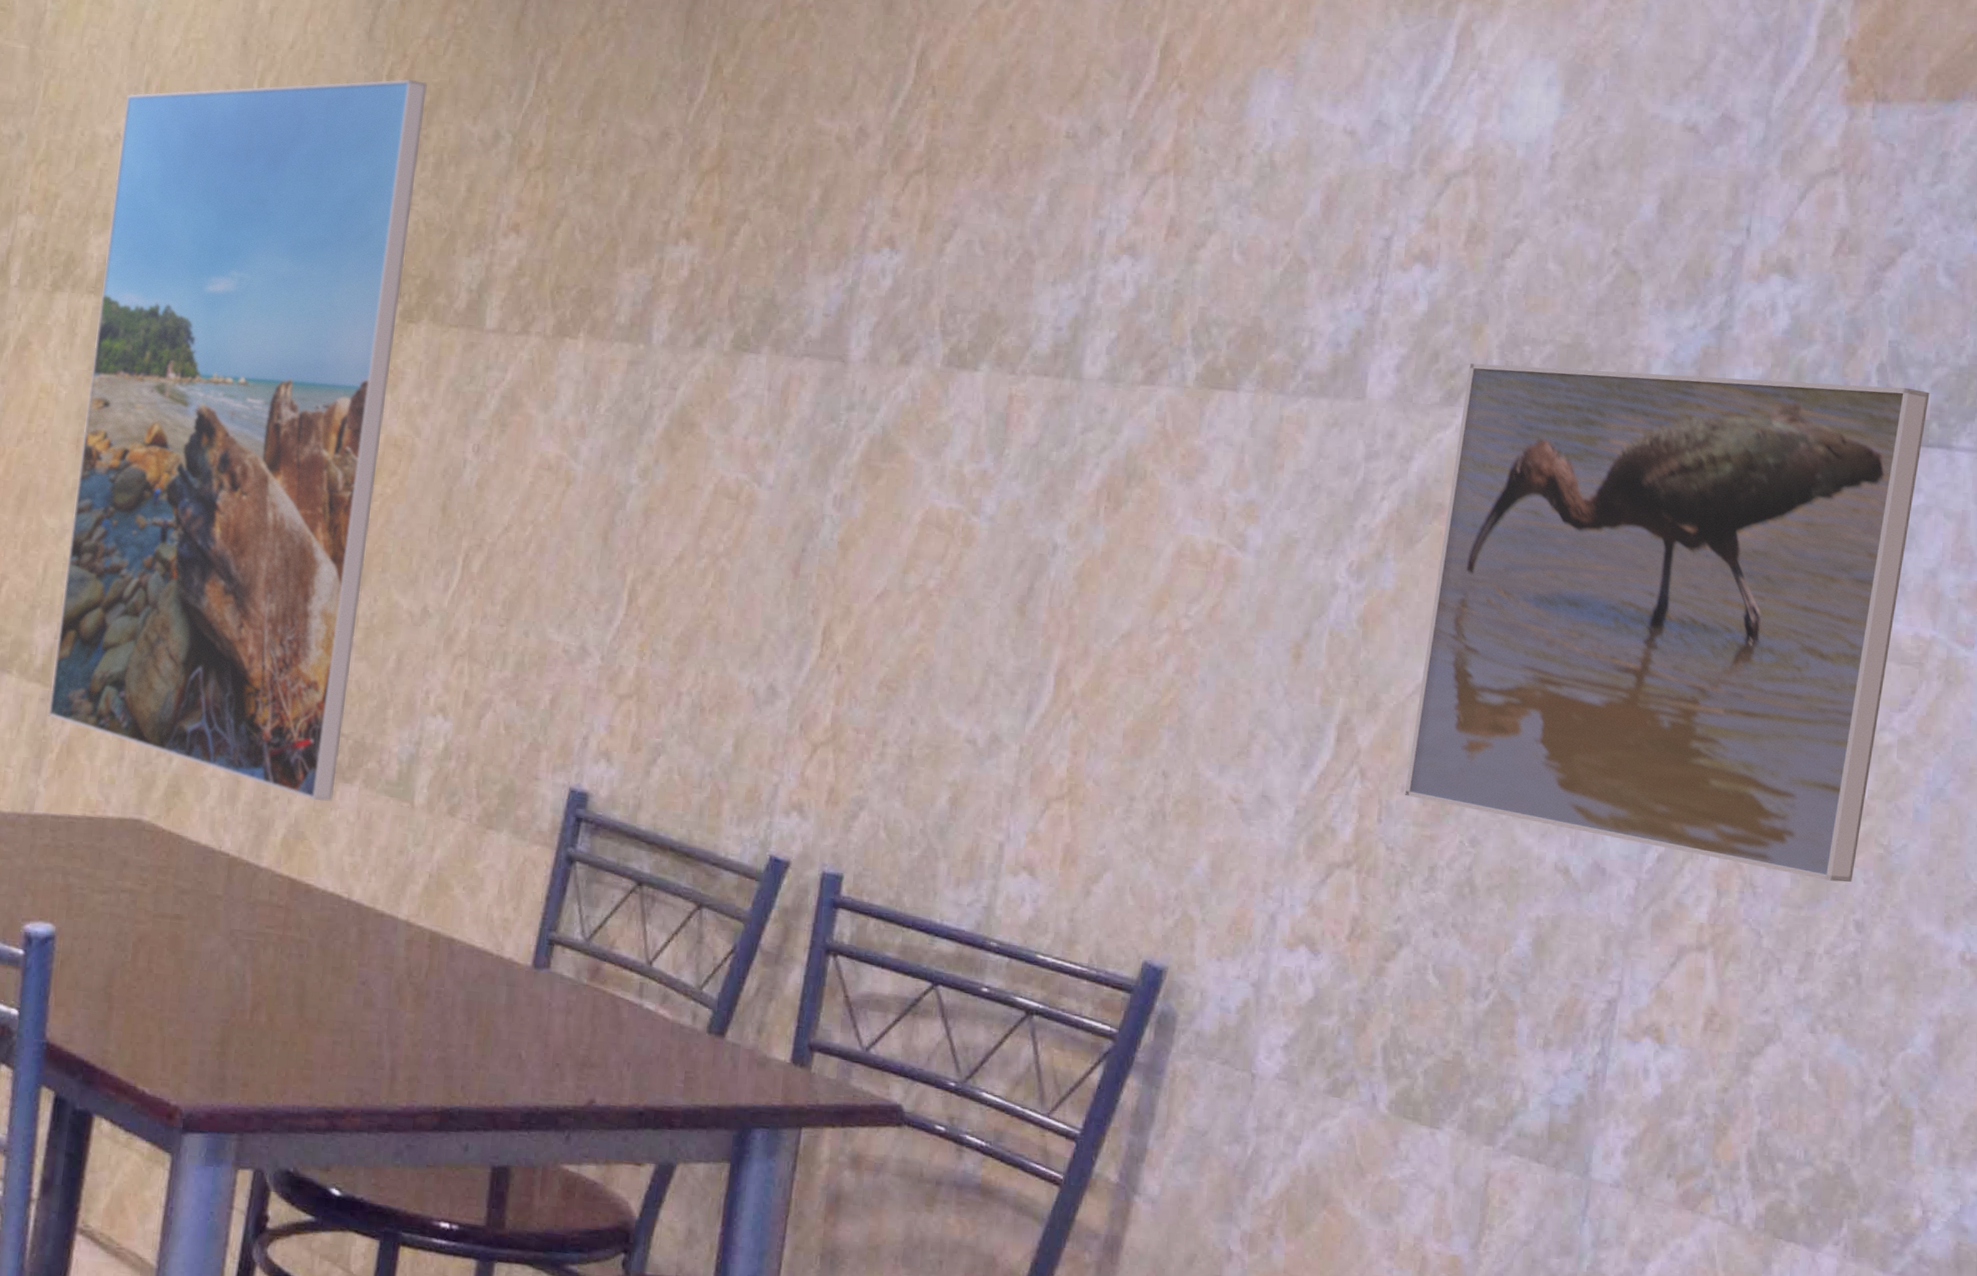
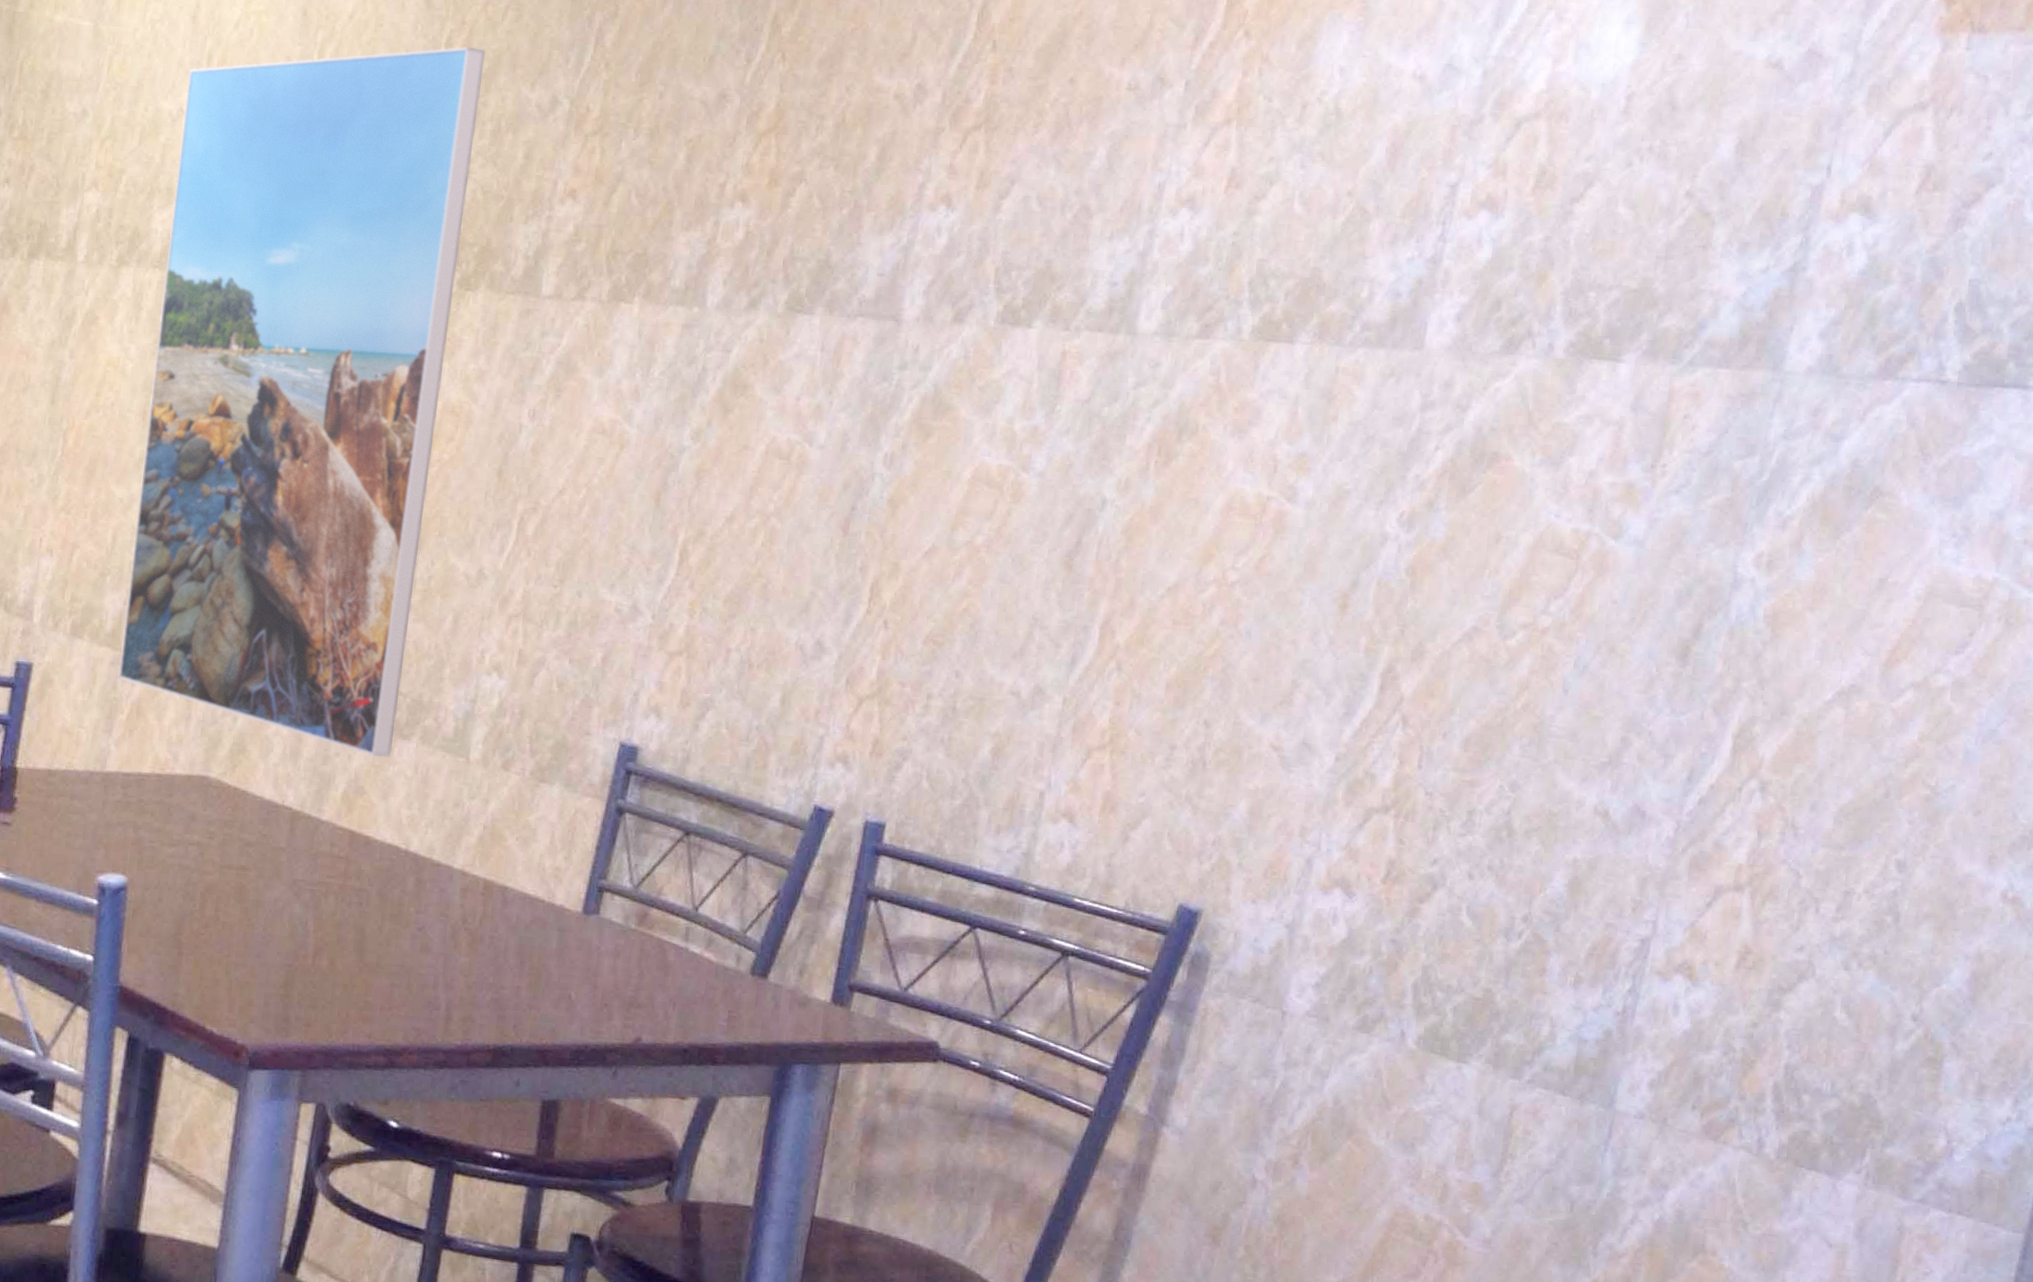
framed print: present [1404,363,1930,882] -> none [1446,311,2009,823]

